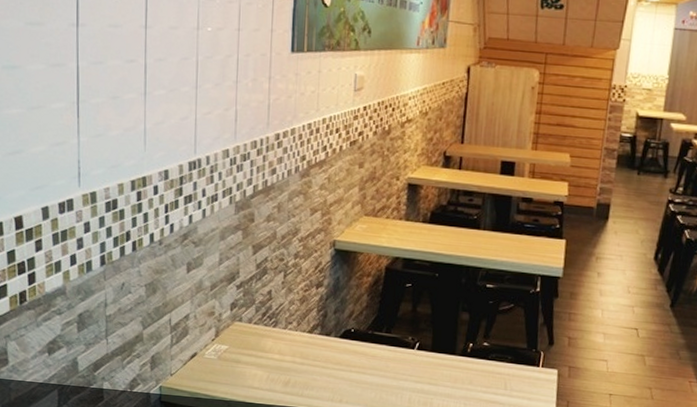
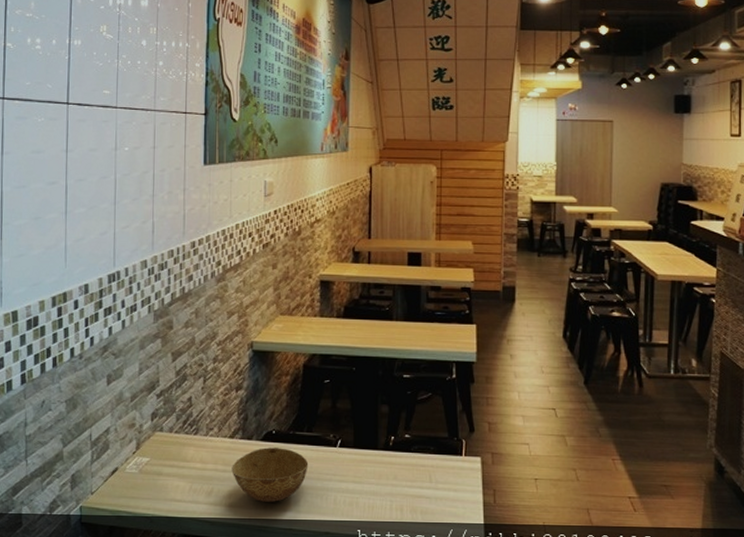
bowl: none [309,344,386,397] -> present [232,447,309,502]

